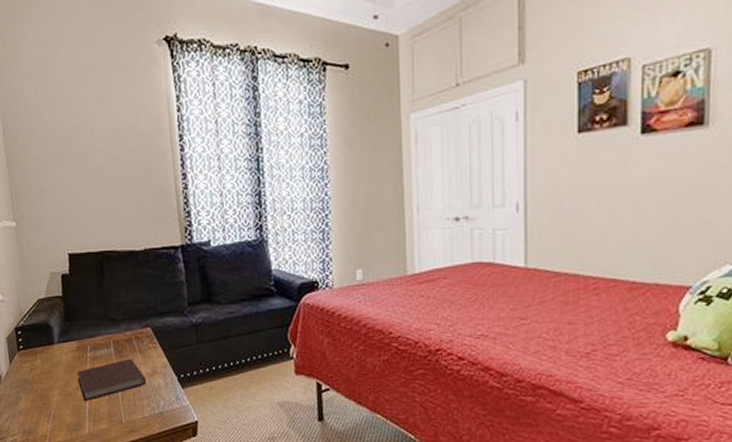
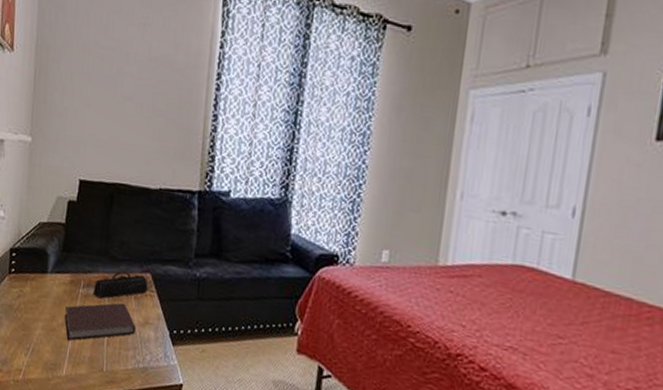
pencil case: none [100,329,151,358] -> present [93,270,148,299]

